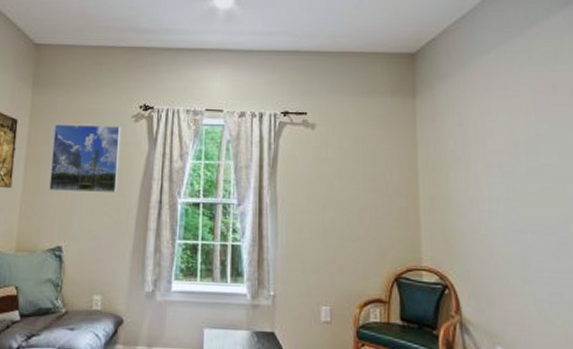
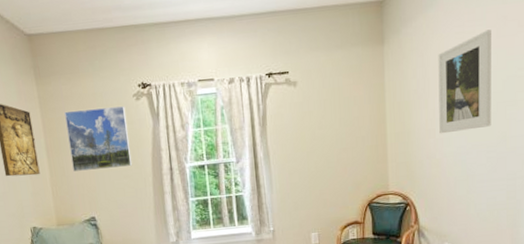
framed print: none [478,96,548,205] -> present [438,29,491,134]

